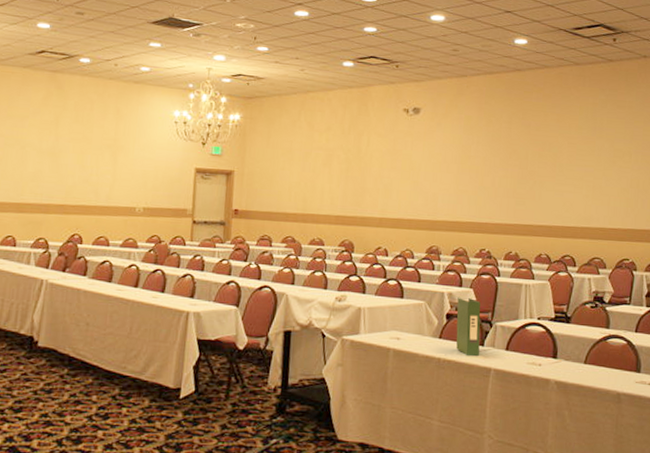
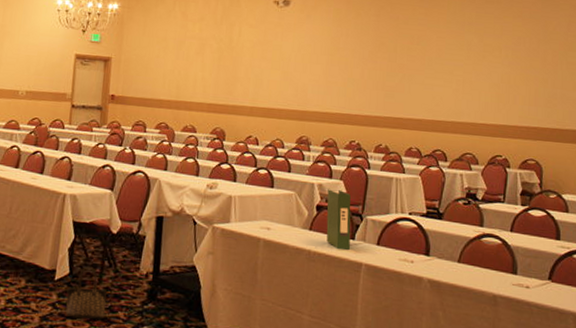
tote bag: none [192,382,234,435] -> present [65,265,107,319]

